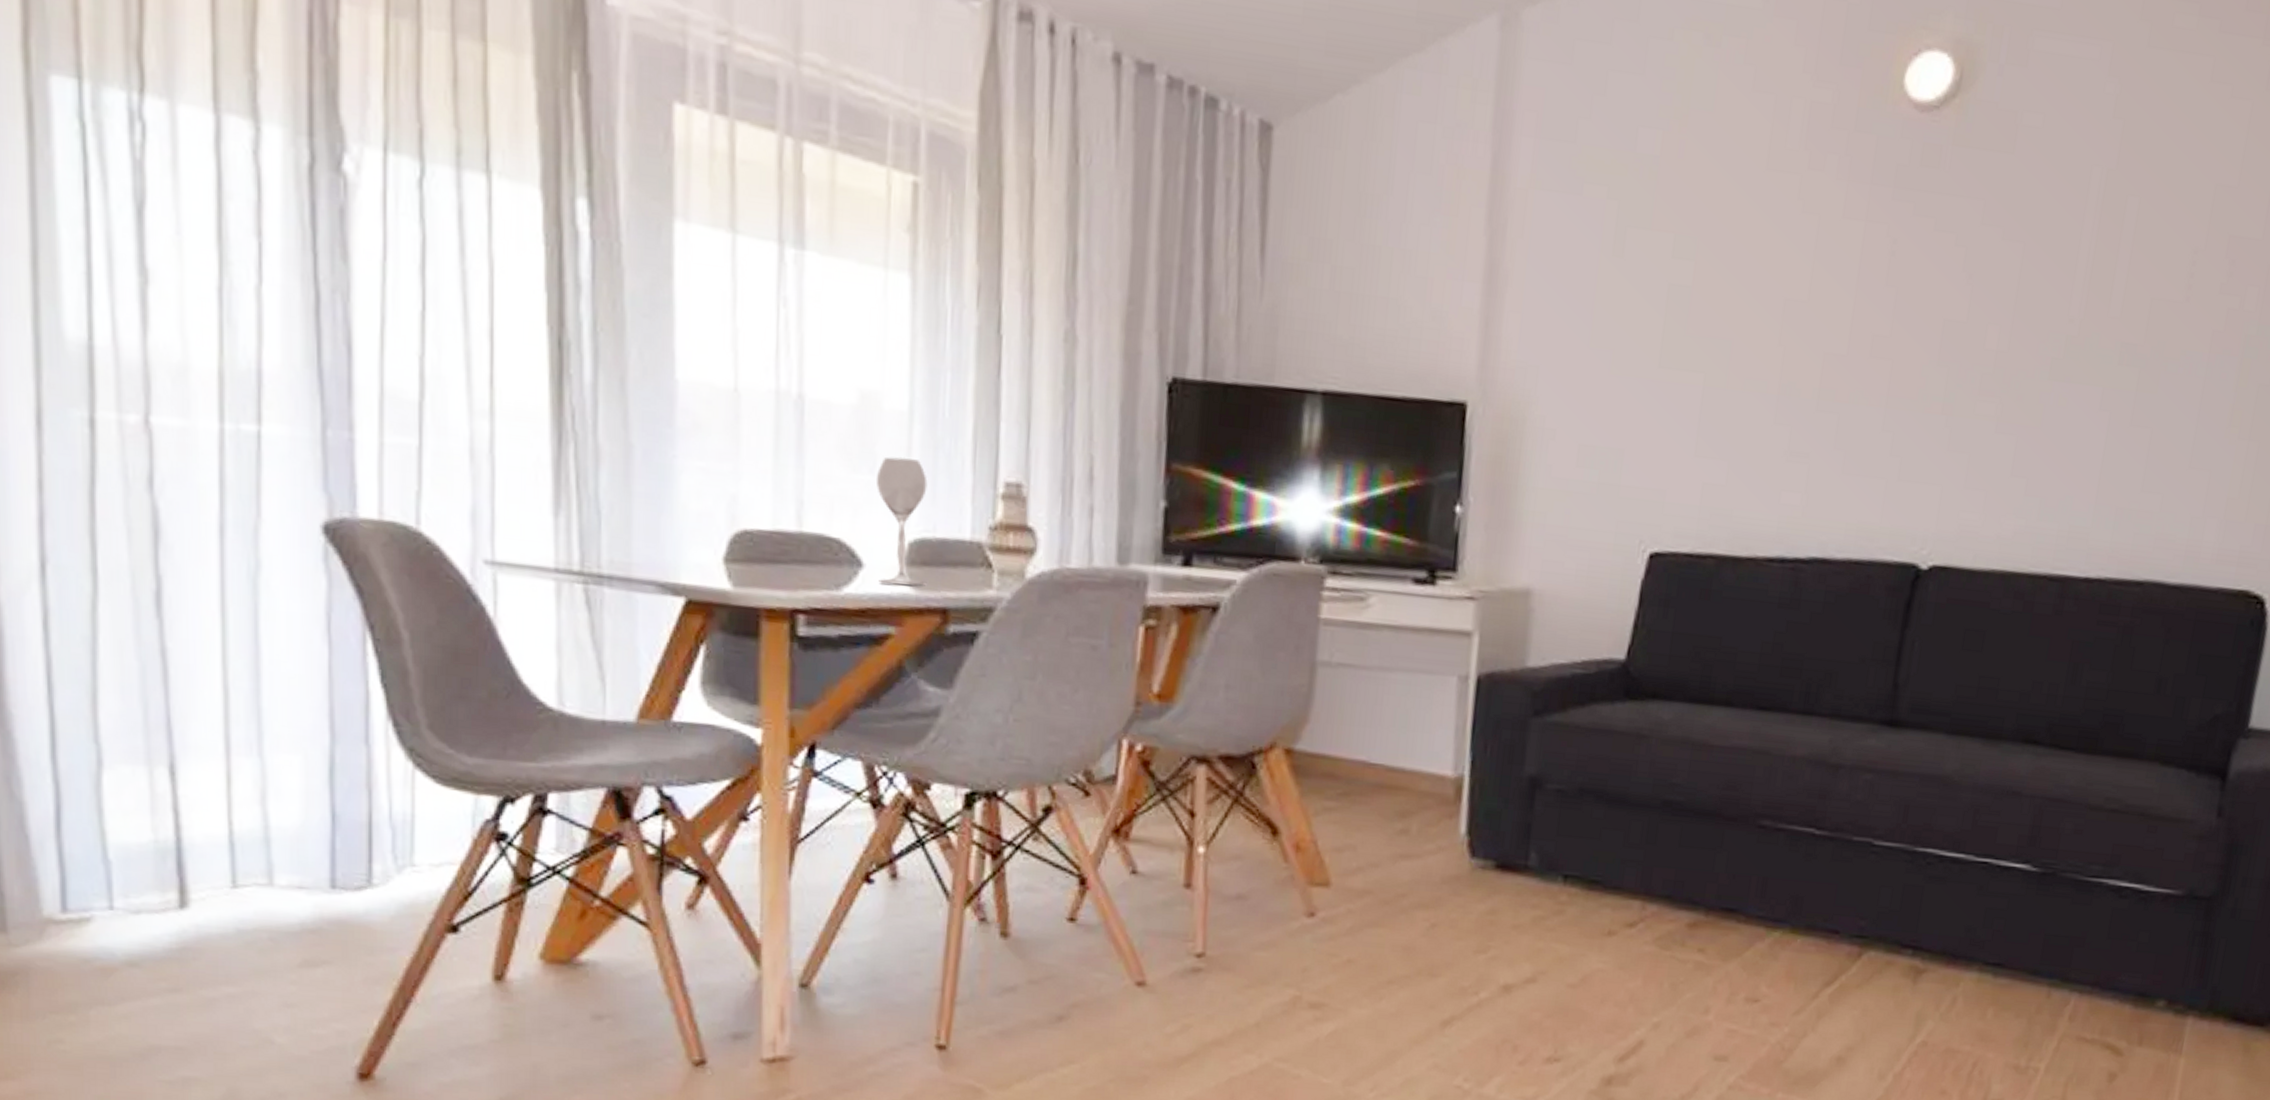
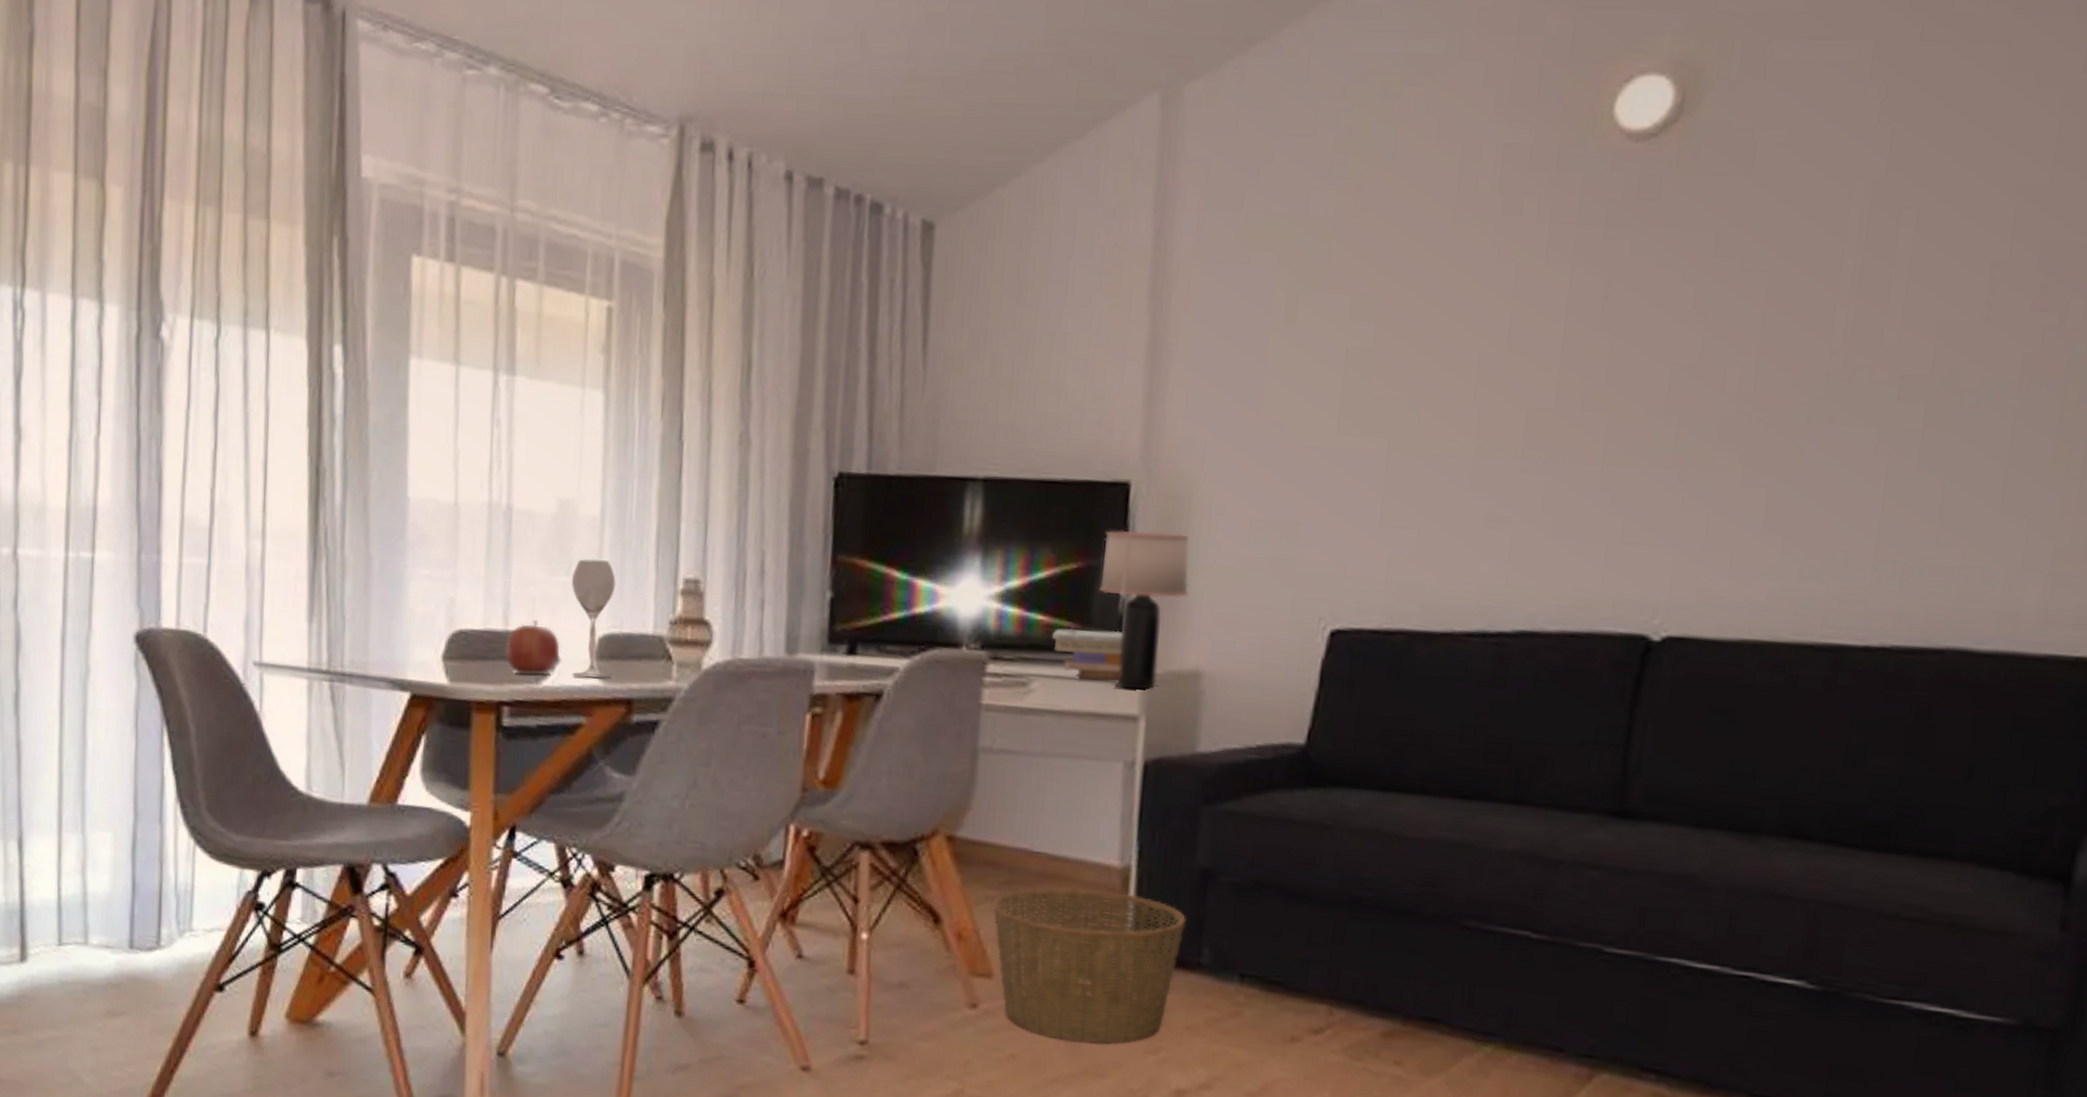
fruit: none [799,522,864,581] -> present [505,620,560,675]
basket: none [1331,797,1515,946] -> present [993,887,1186,1044]
books: none [1389,544,1459,597] -> present [1051,628,1123,681]
table lamp: none [1435,449,1523,607] -> present [1098,530,1190,691]

